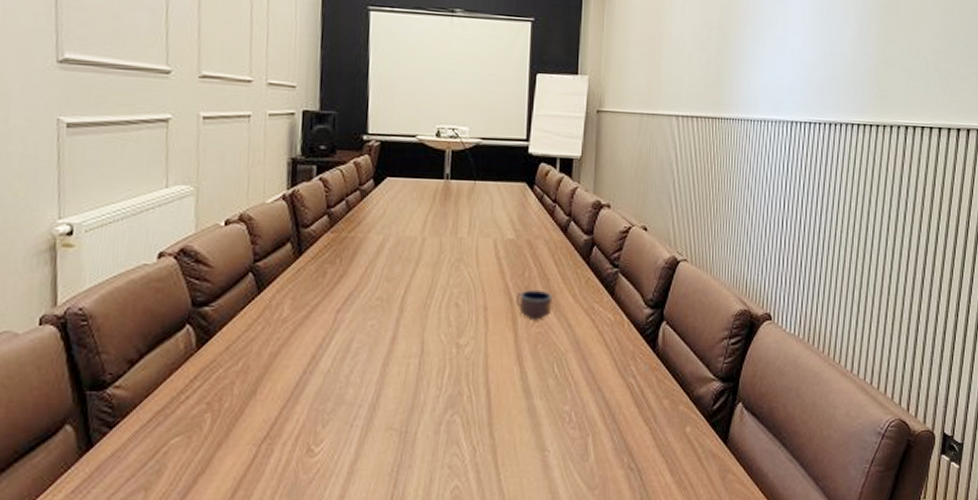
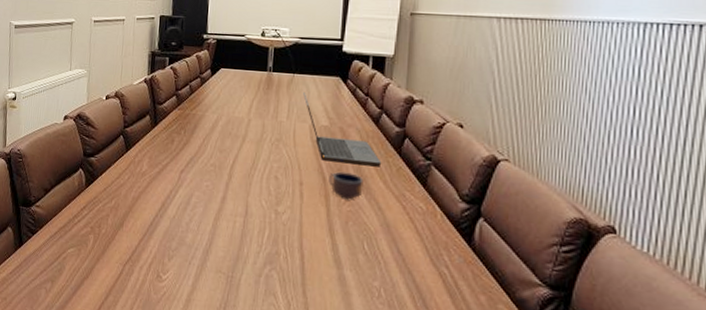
laptop: none [486,202,571,280] -> present [303,93,382,167]

